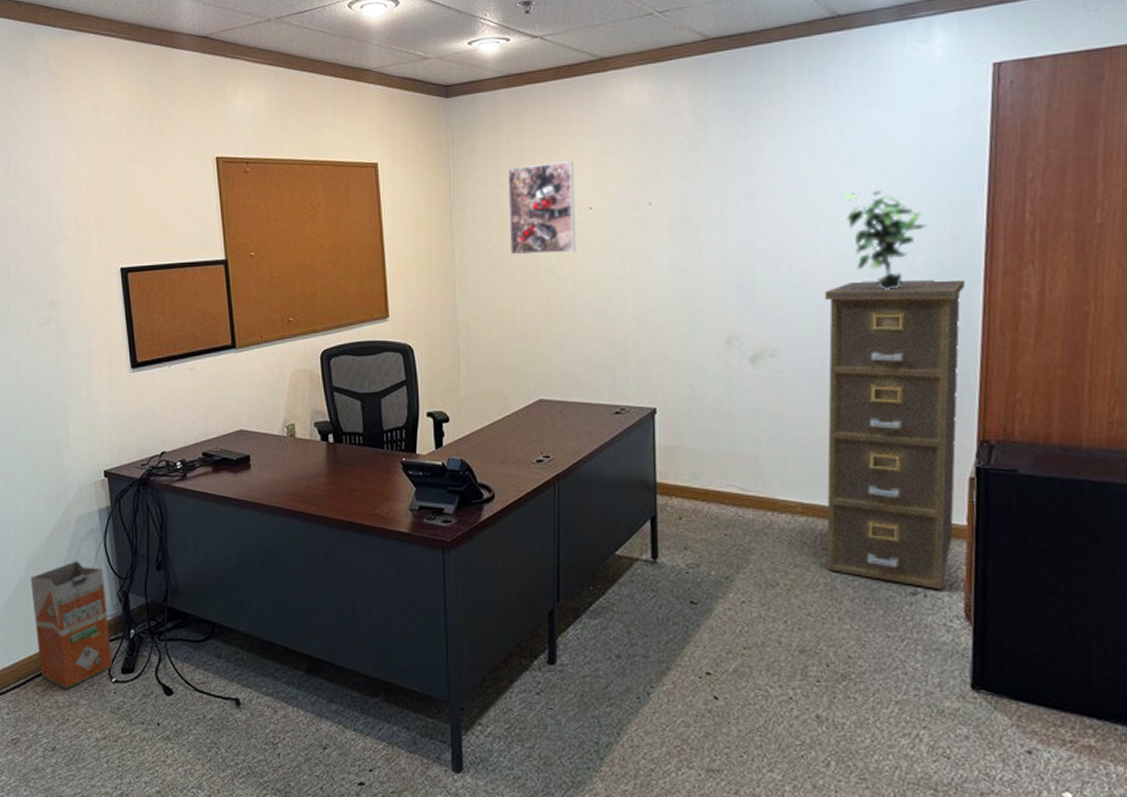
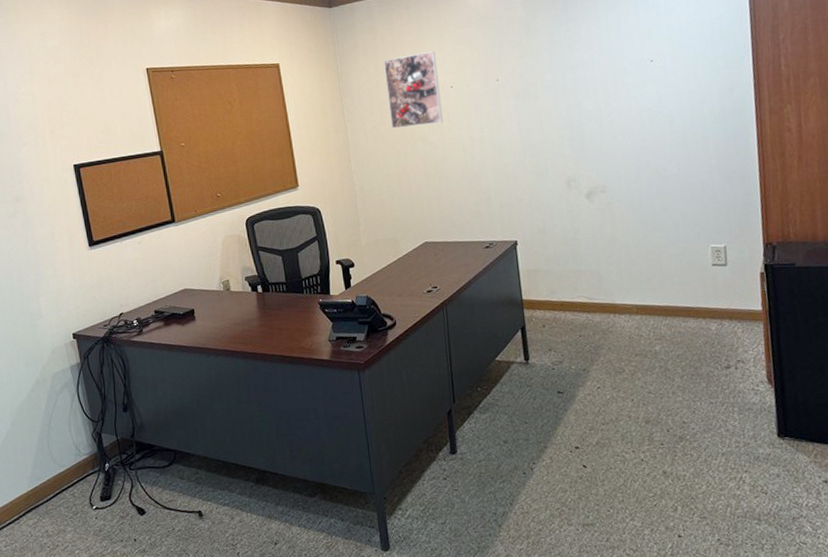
waste bin: present [30,561,112,690] -> none [16,411,92,520]
filing cabinet: present [824,279,966,589] -> none [637,121,752,362]
potted plant: present [844,190,927,290] -> none [645,56,710,133]

